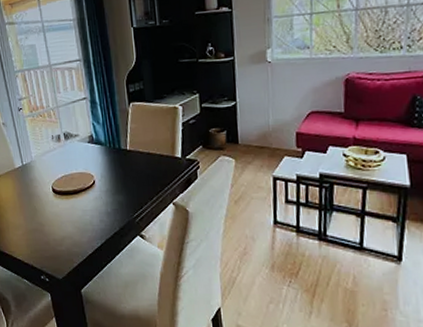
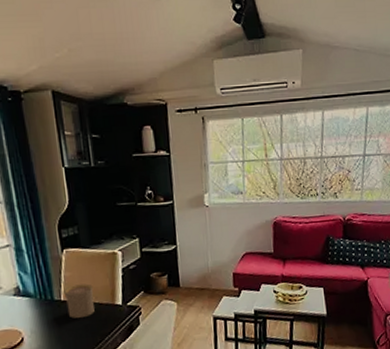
cup: none [129,135,156,167] -> present [64,283,95,318]

